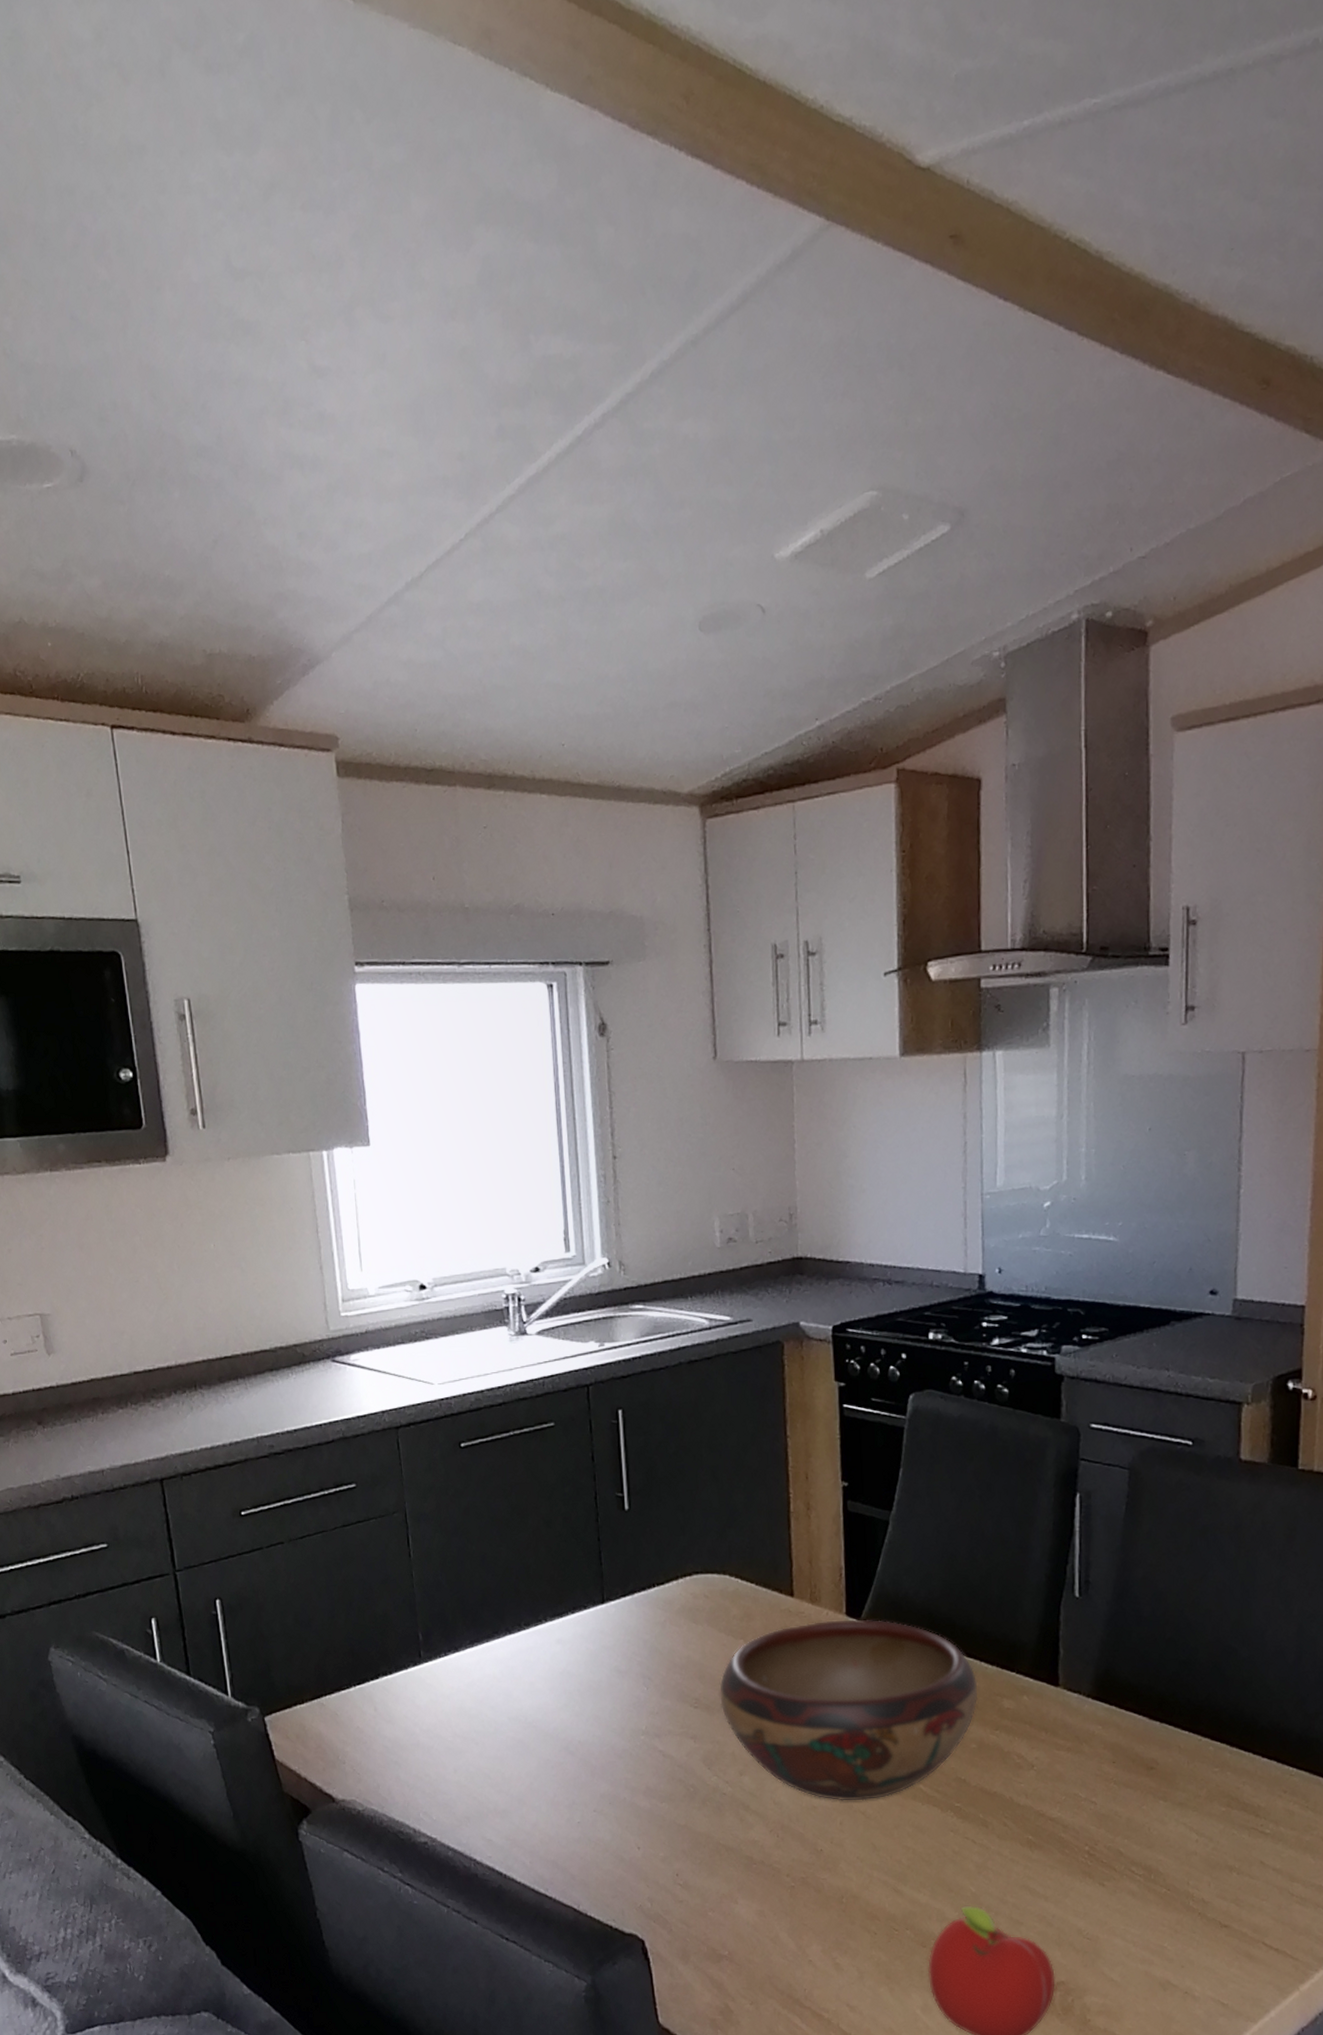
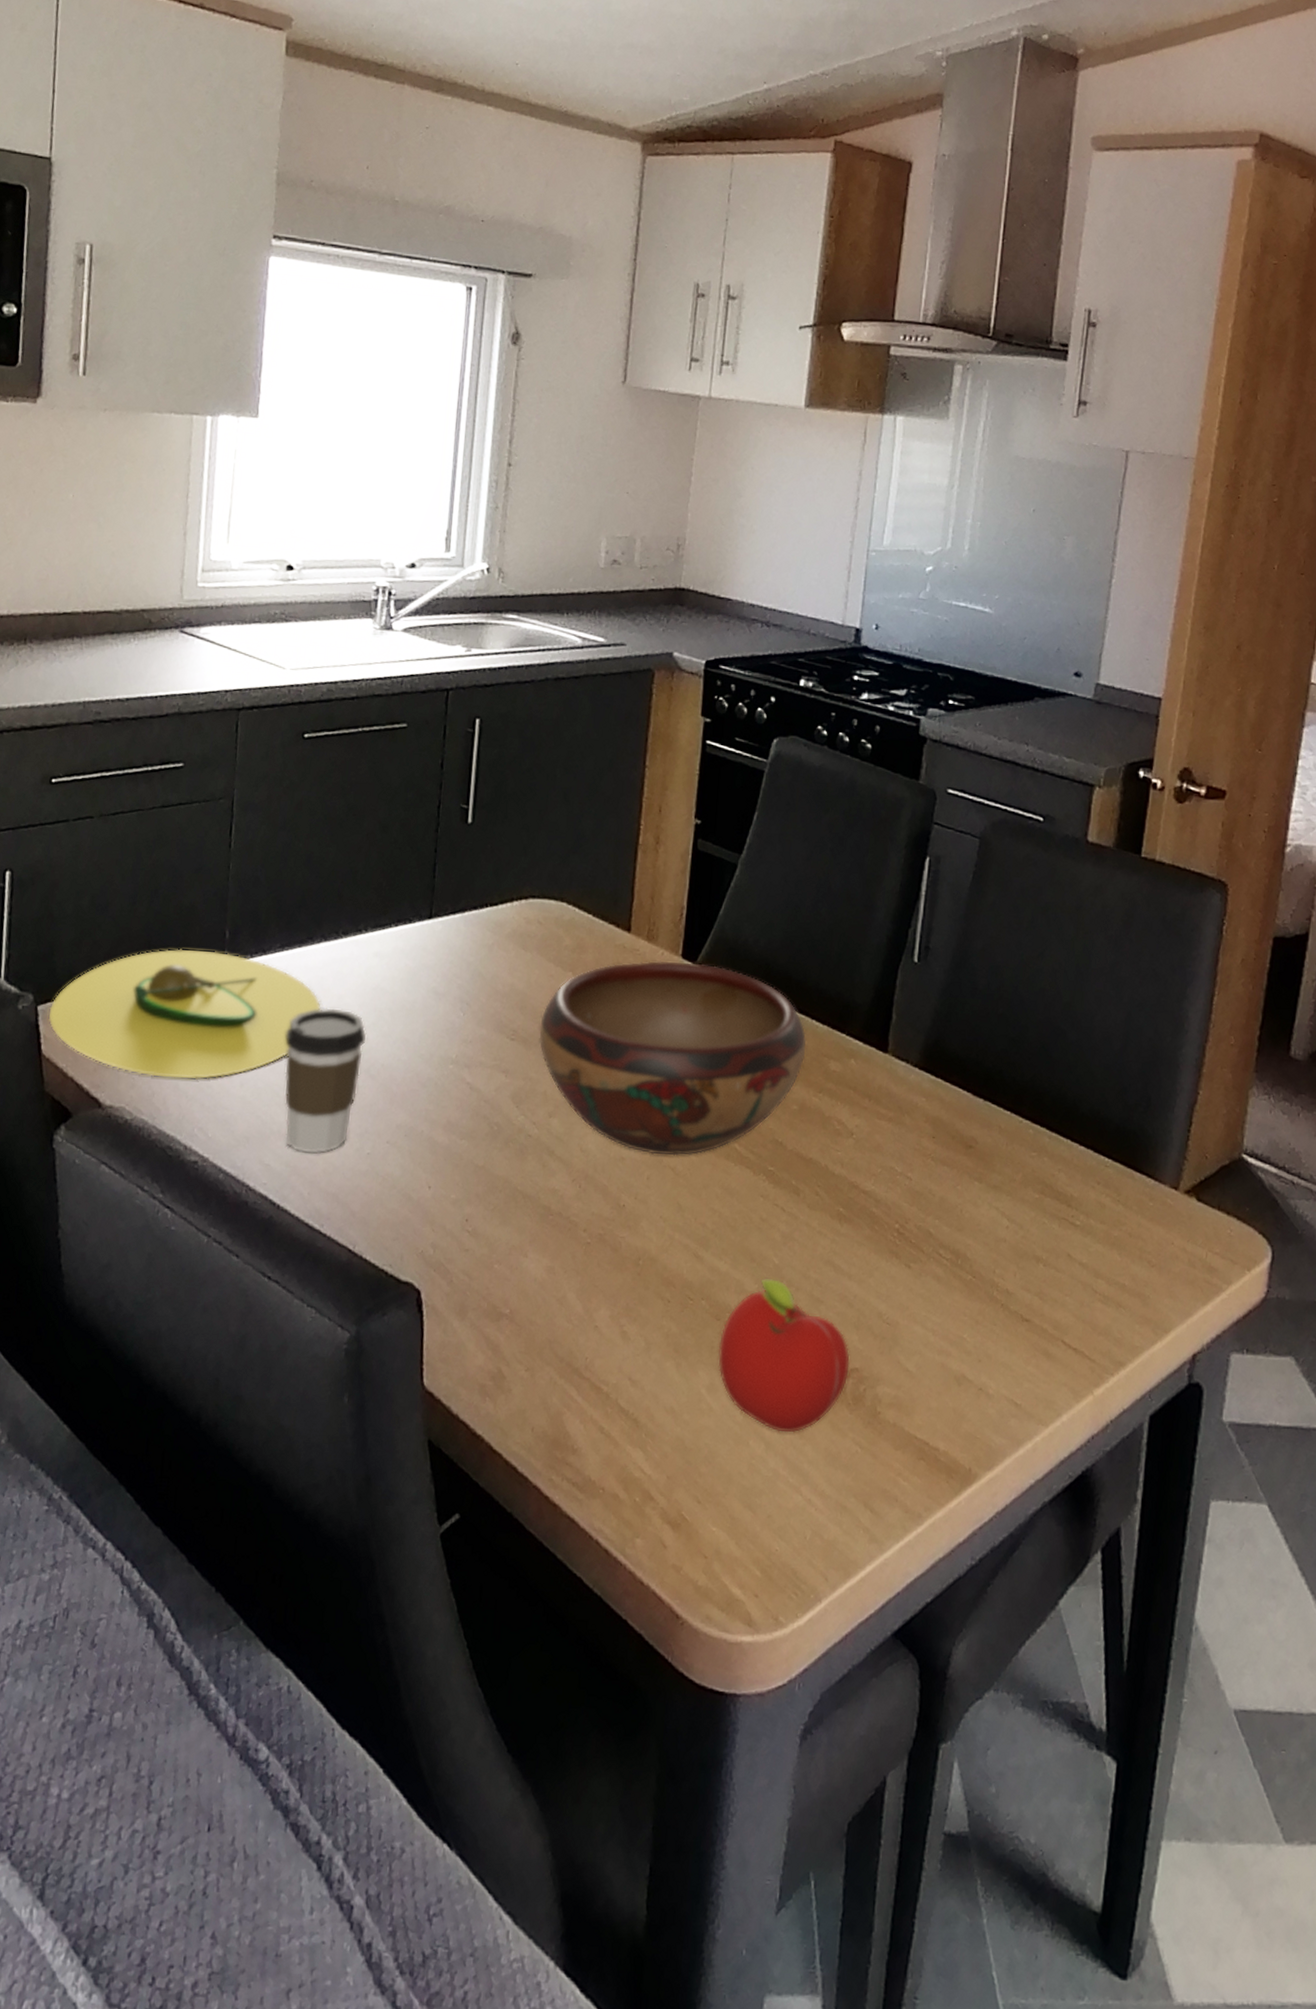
avocado: none [275,1653,517,1771] -> present [48,949,322,1080]
coffee cup: none [487,1694,561,1827] -> present [285,1008,367,1154]

